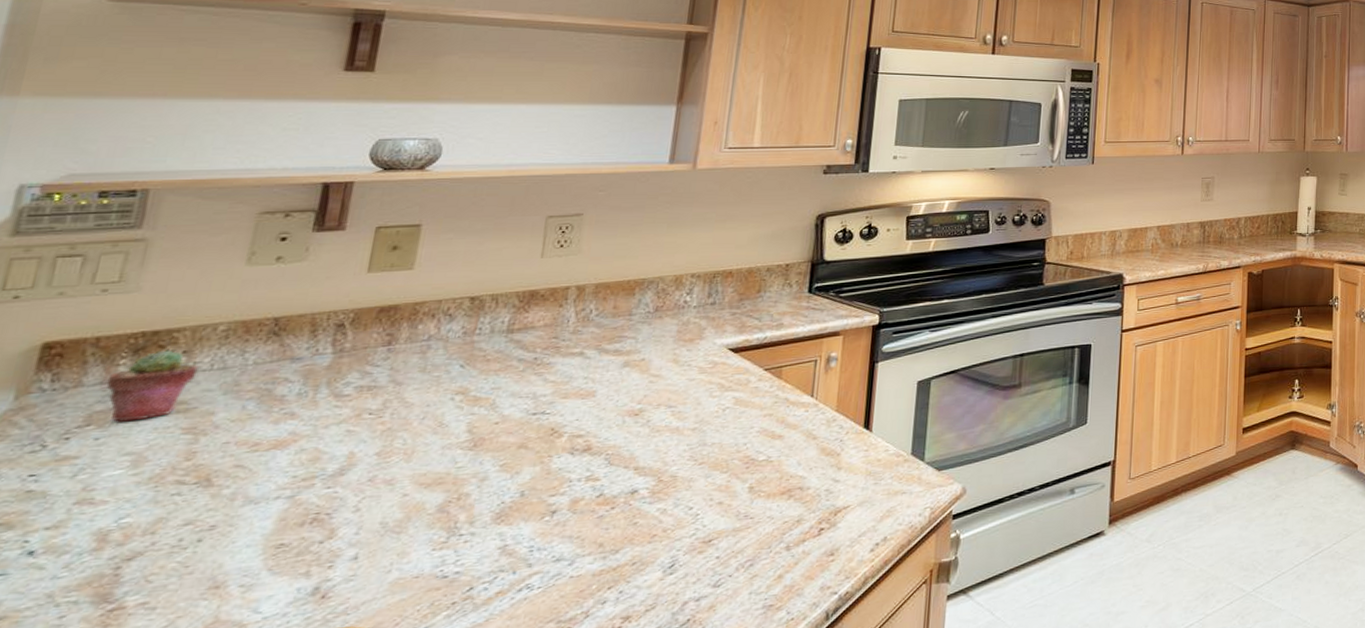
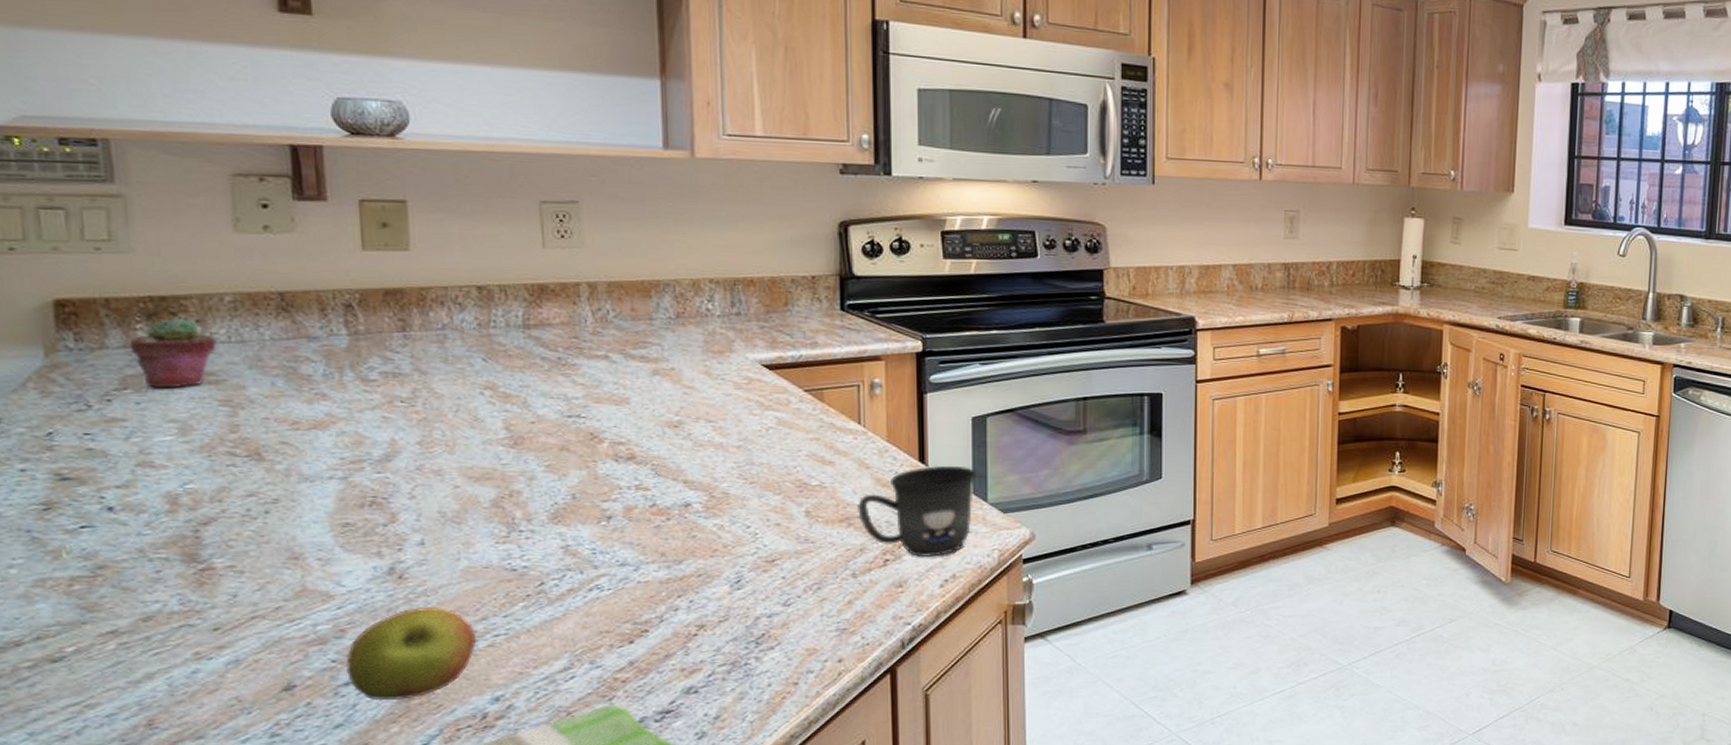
mug: none [799,429,917,523] -> present [856,465,976,558]

